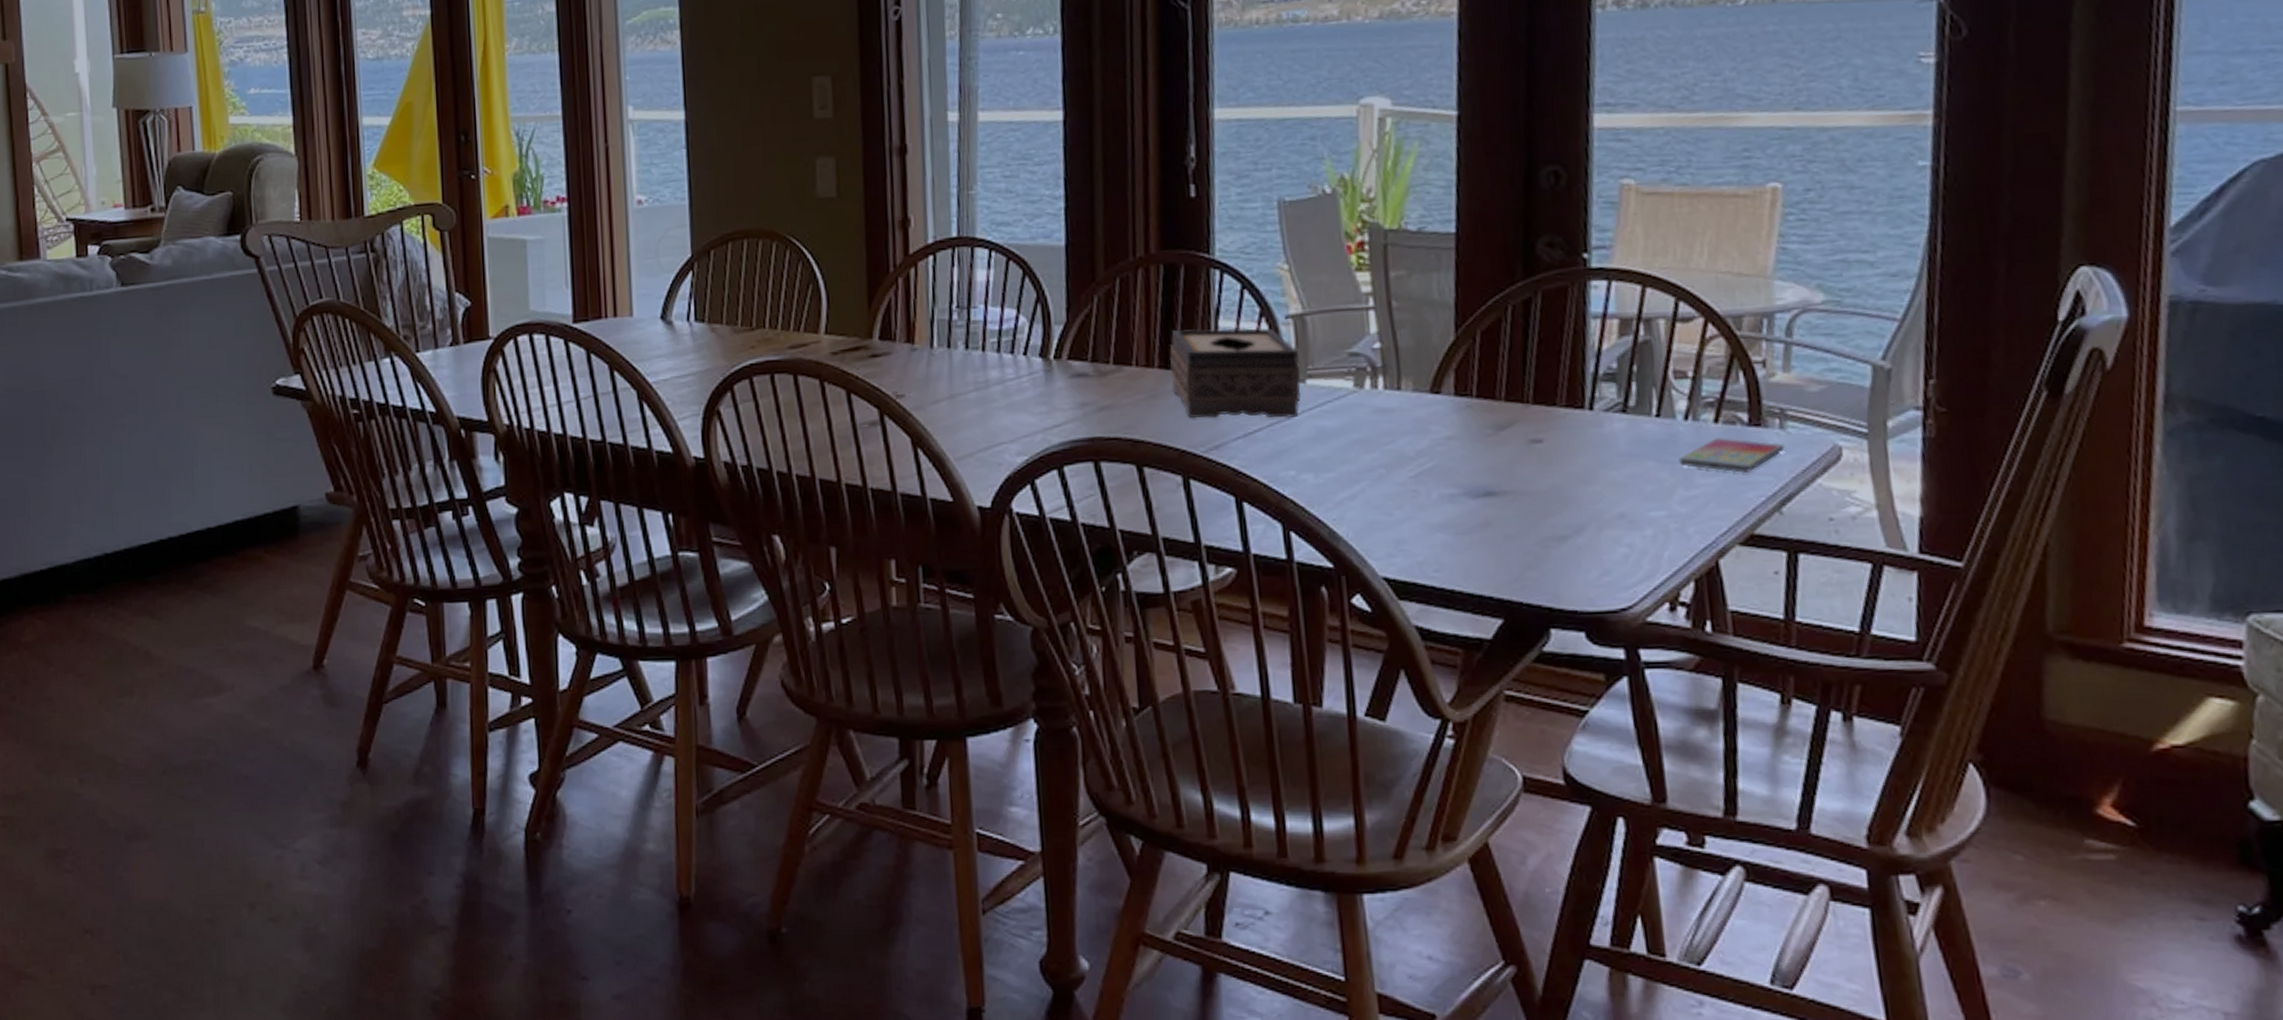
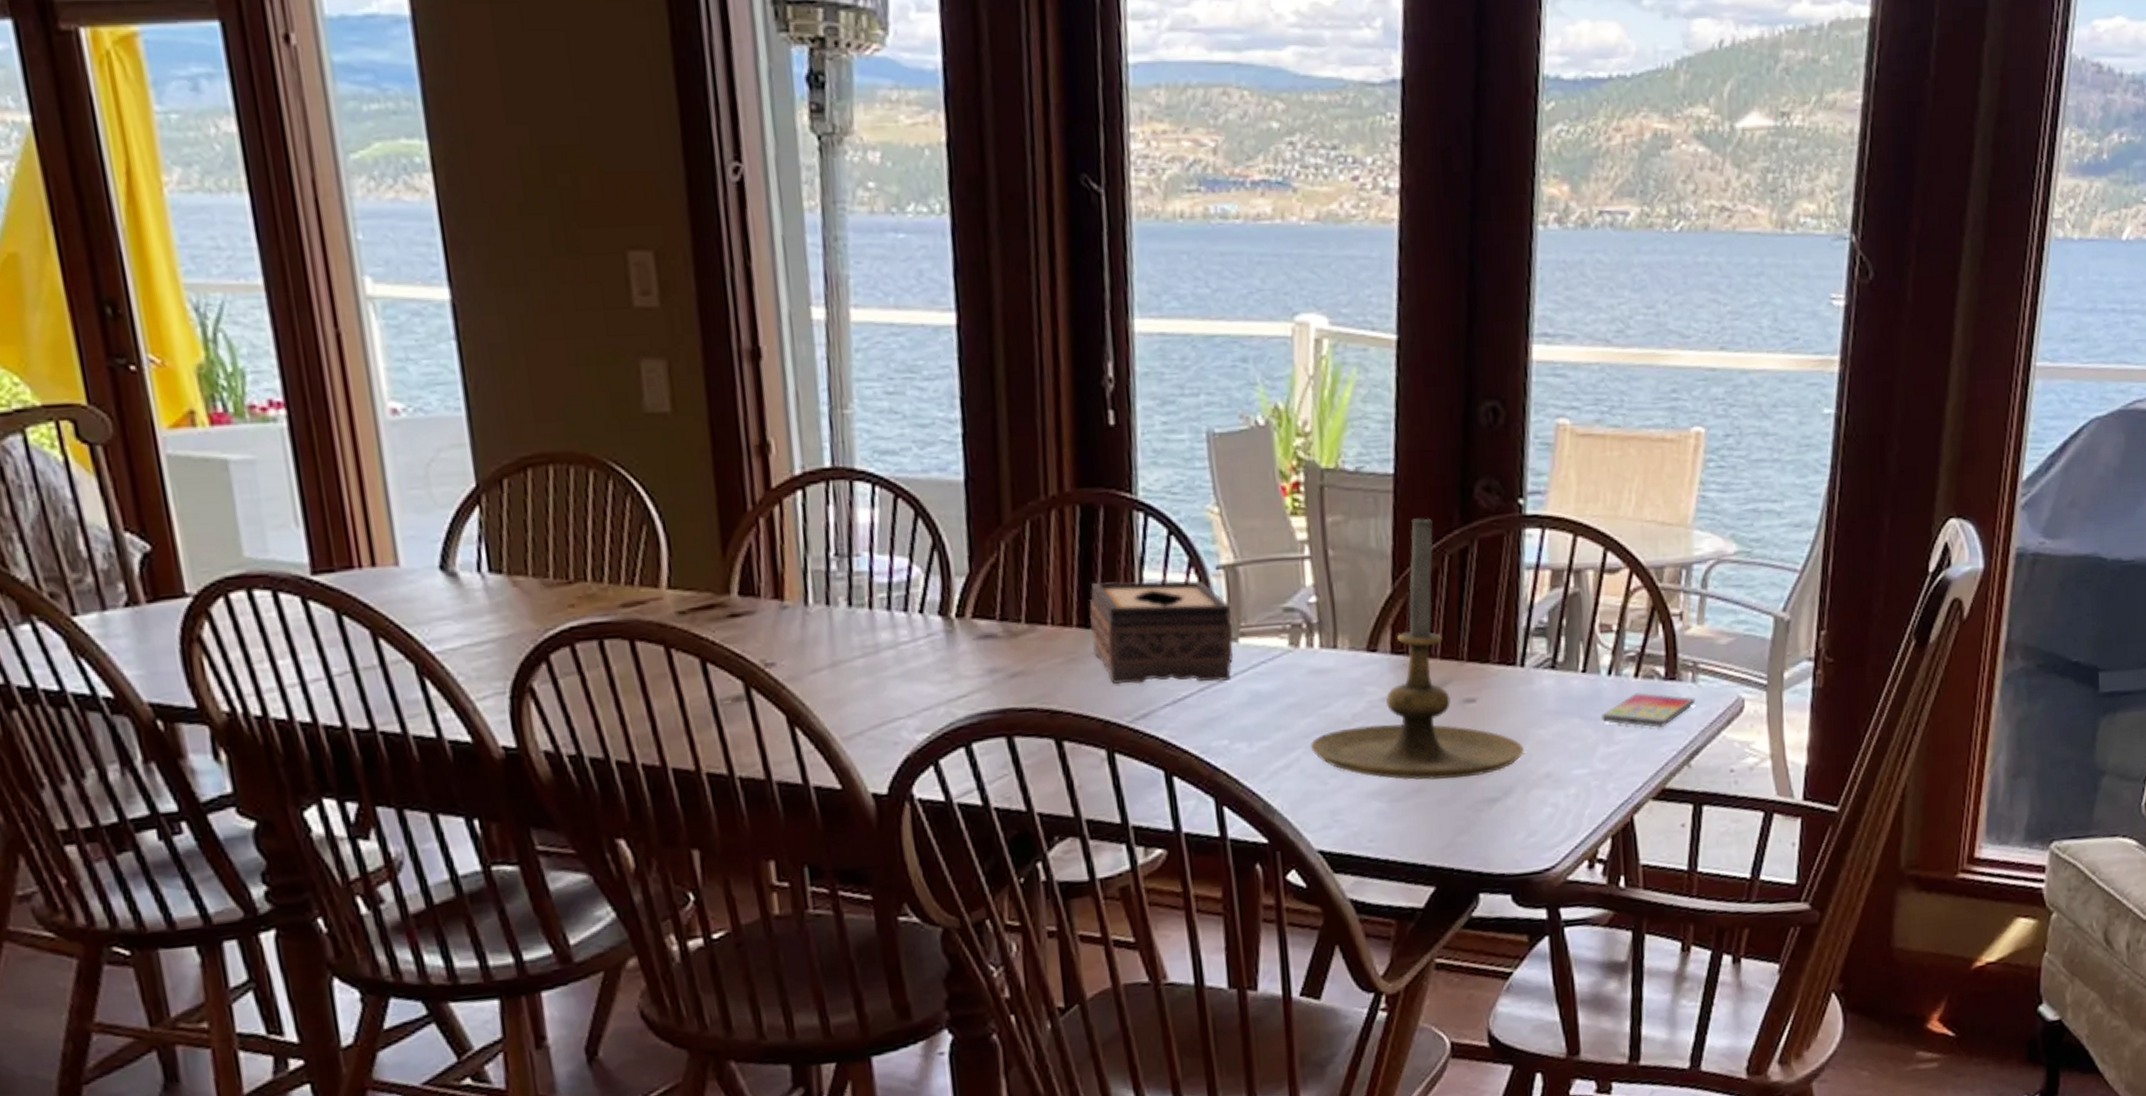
candle holder: none [1375,270,1595,516] -> present [1311,516,1524,781]

